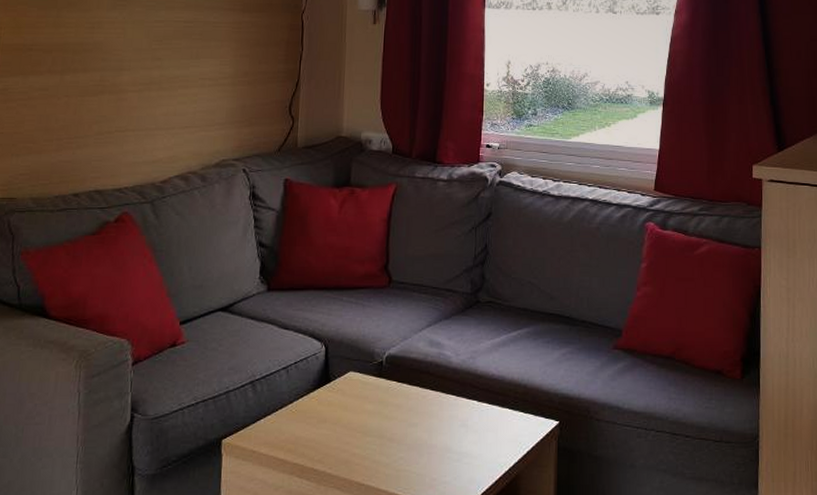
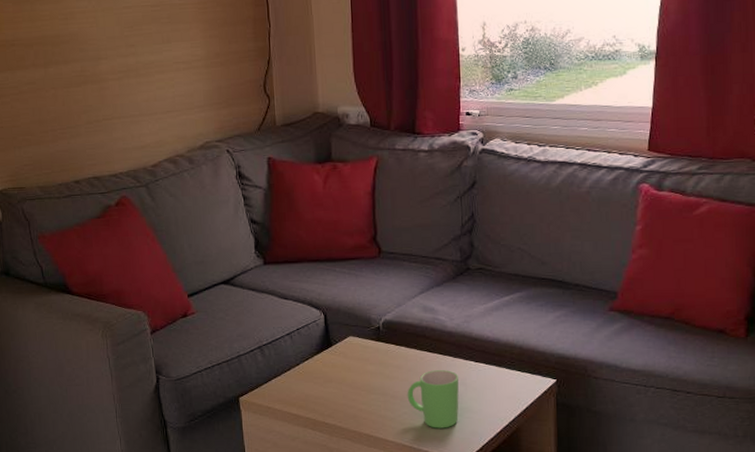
mug: none [405,410,460,476] -> present [407,370,459,428]

